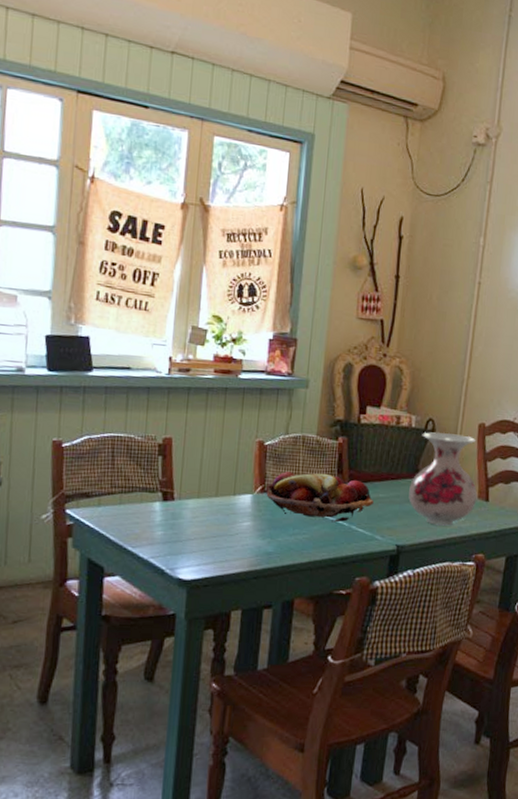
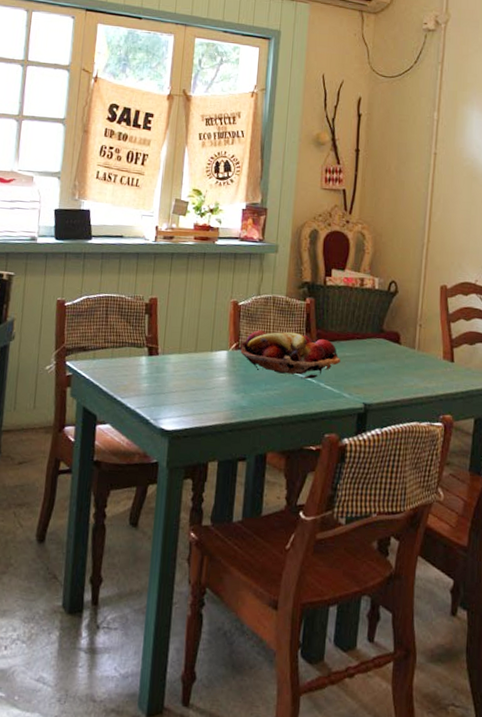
vase: present [408,432,478,526] -> none [374,293,443,386]

